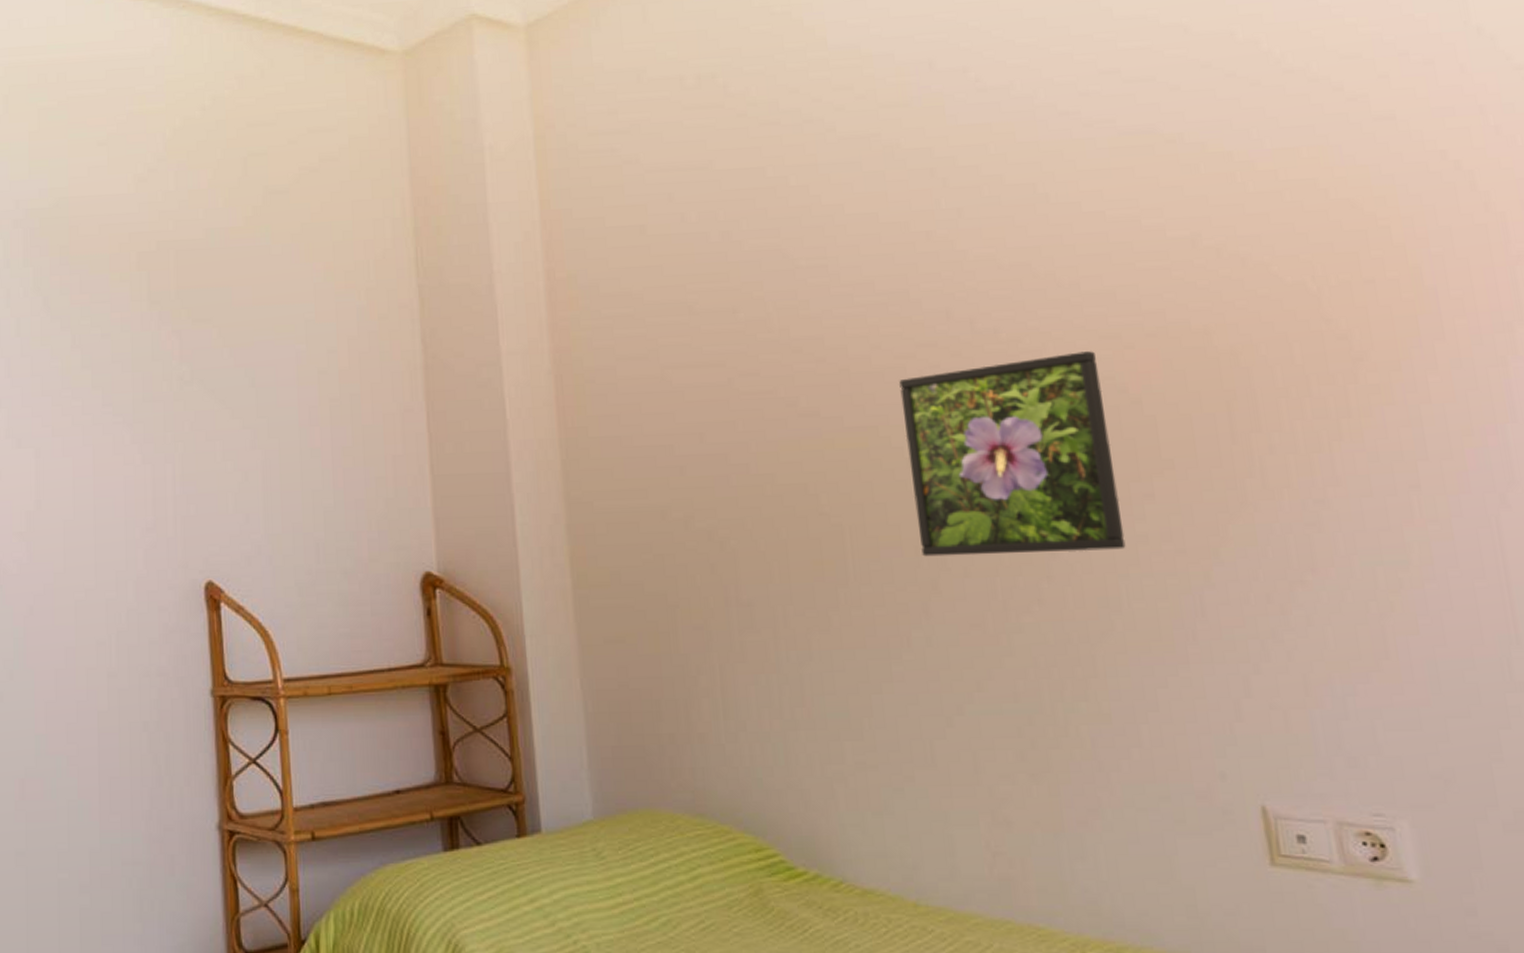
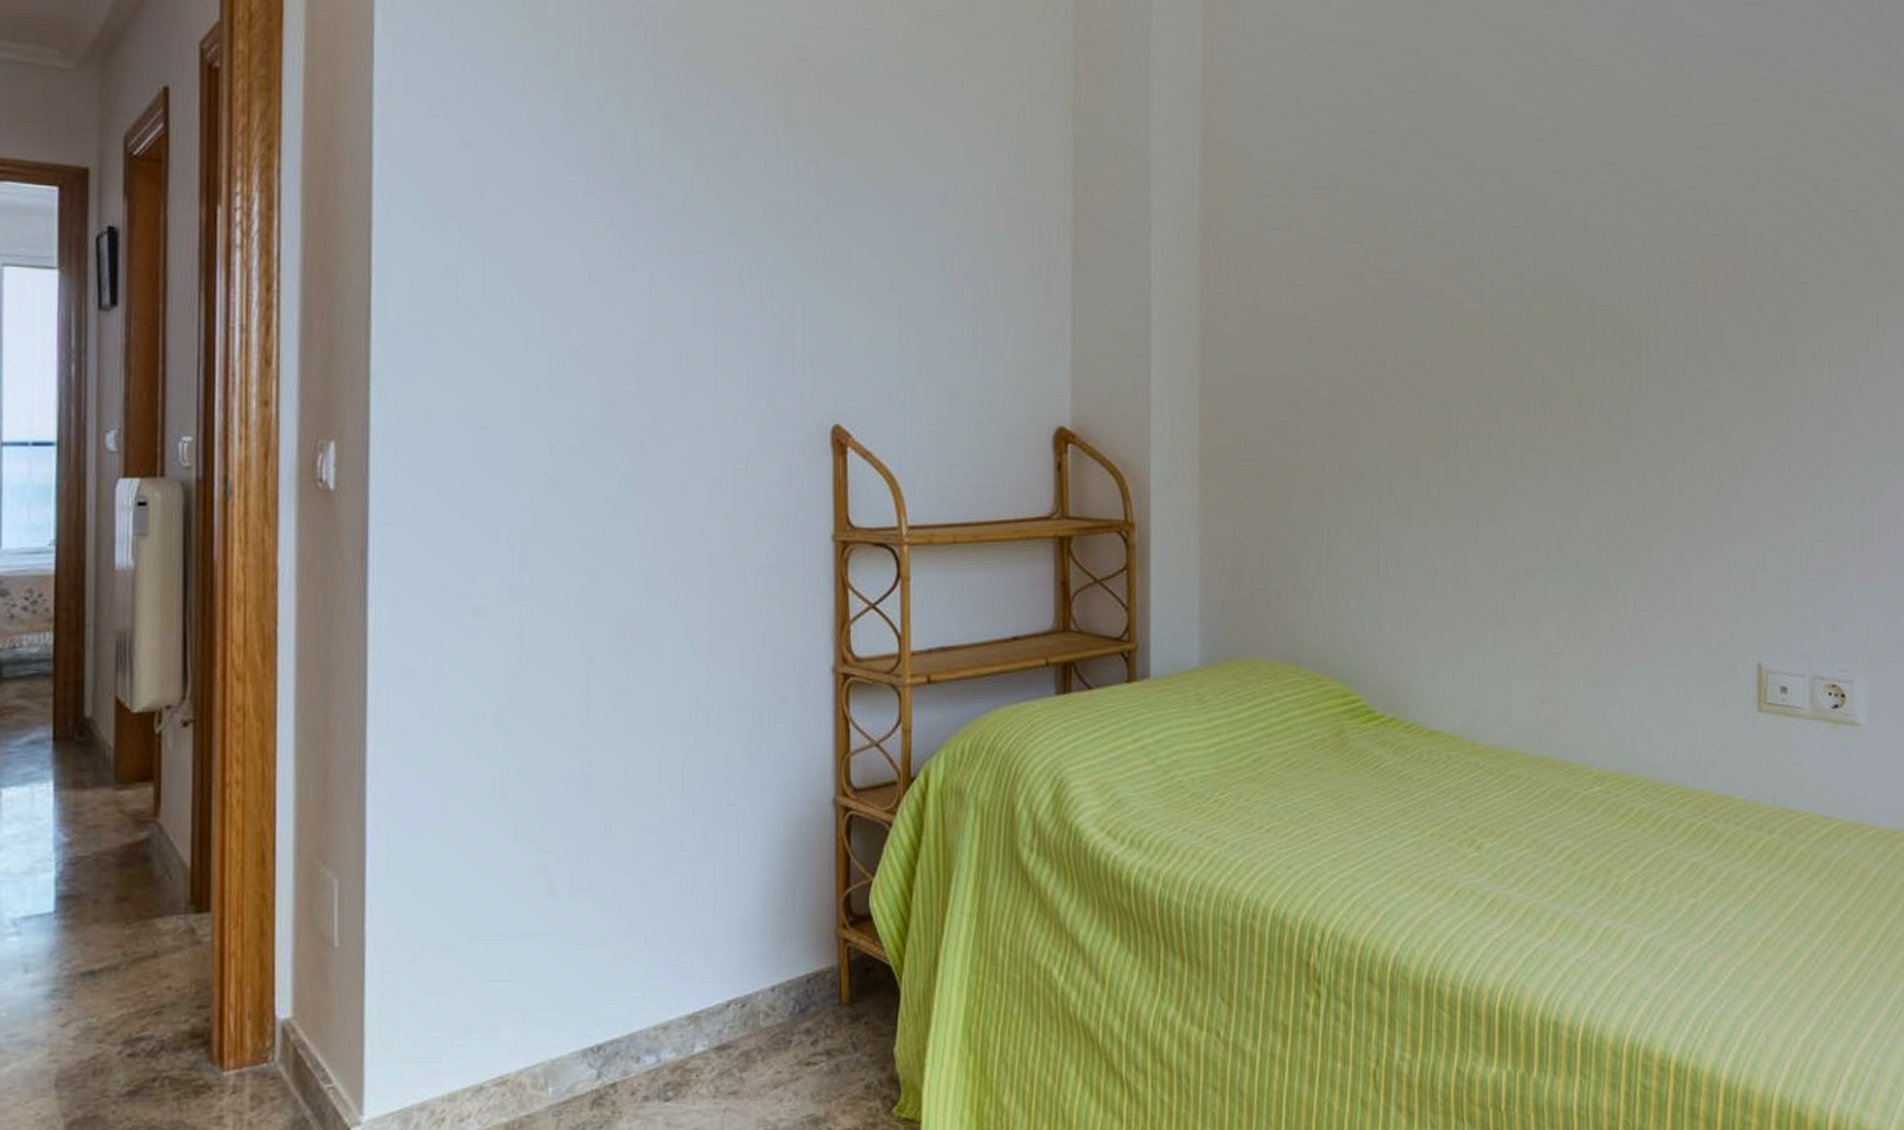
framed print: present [899,351,1126,557] -> none [1515,256,1686,439]

